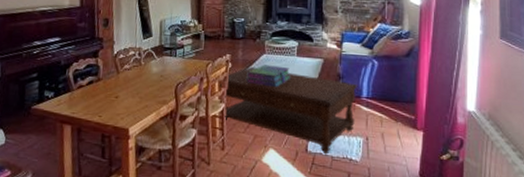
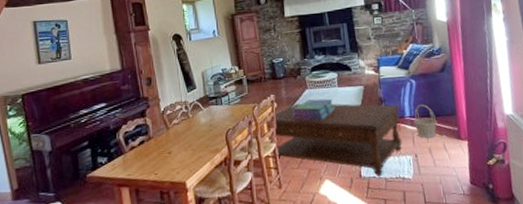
basket: none [370,86,394,123] -> present [413,104,437,138]

